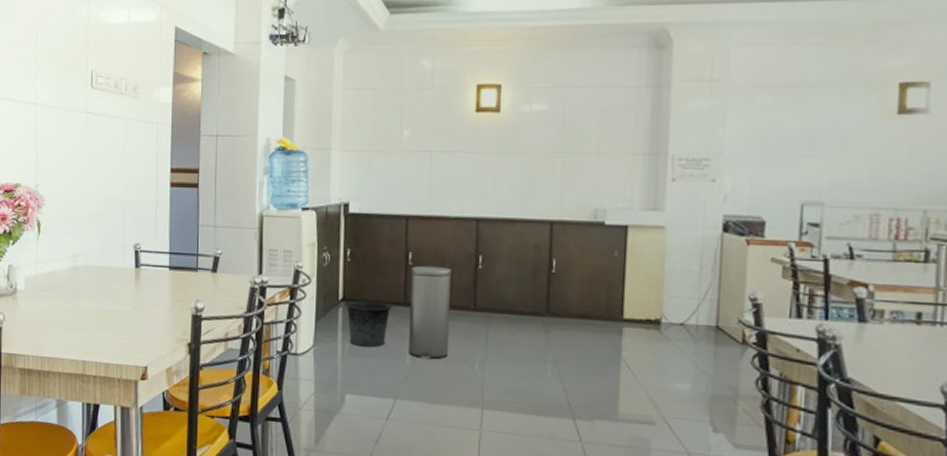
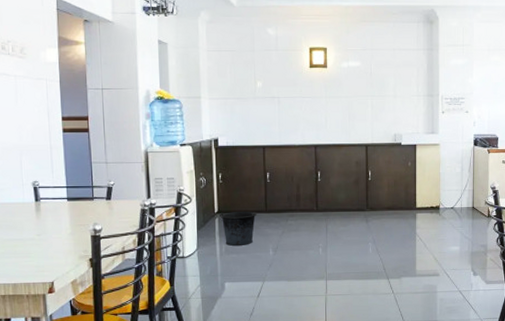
pedal bin: present [409,265,452,360] -> none [270,181,300,250]

